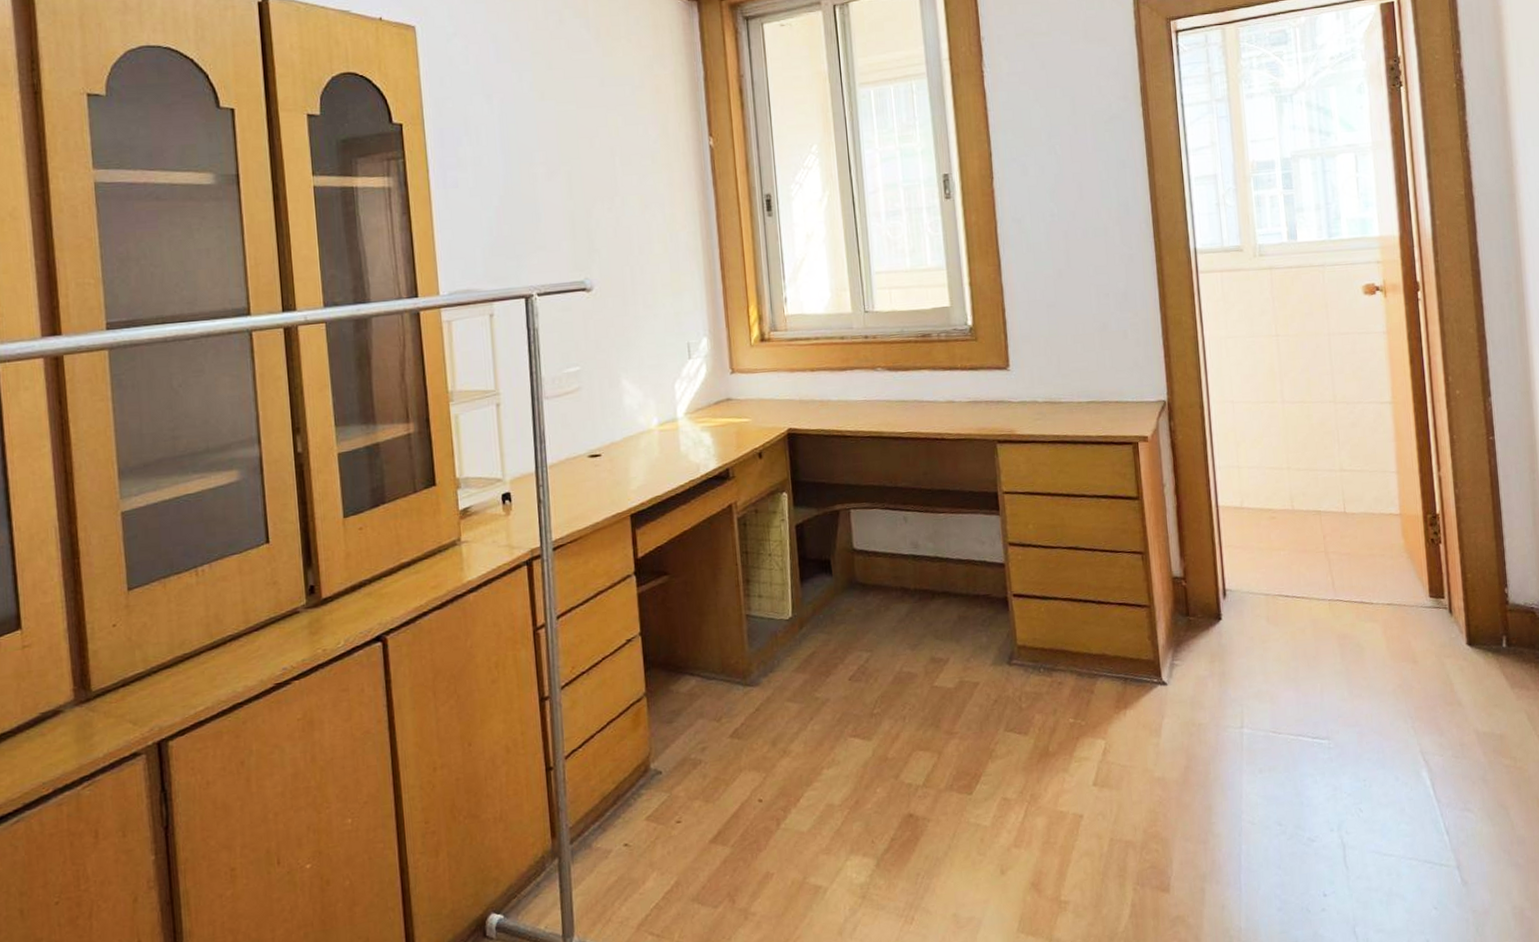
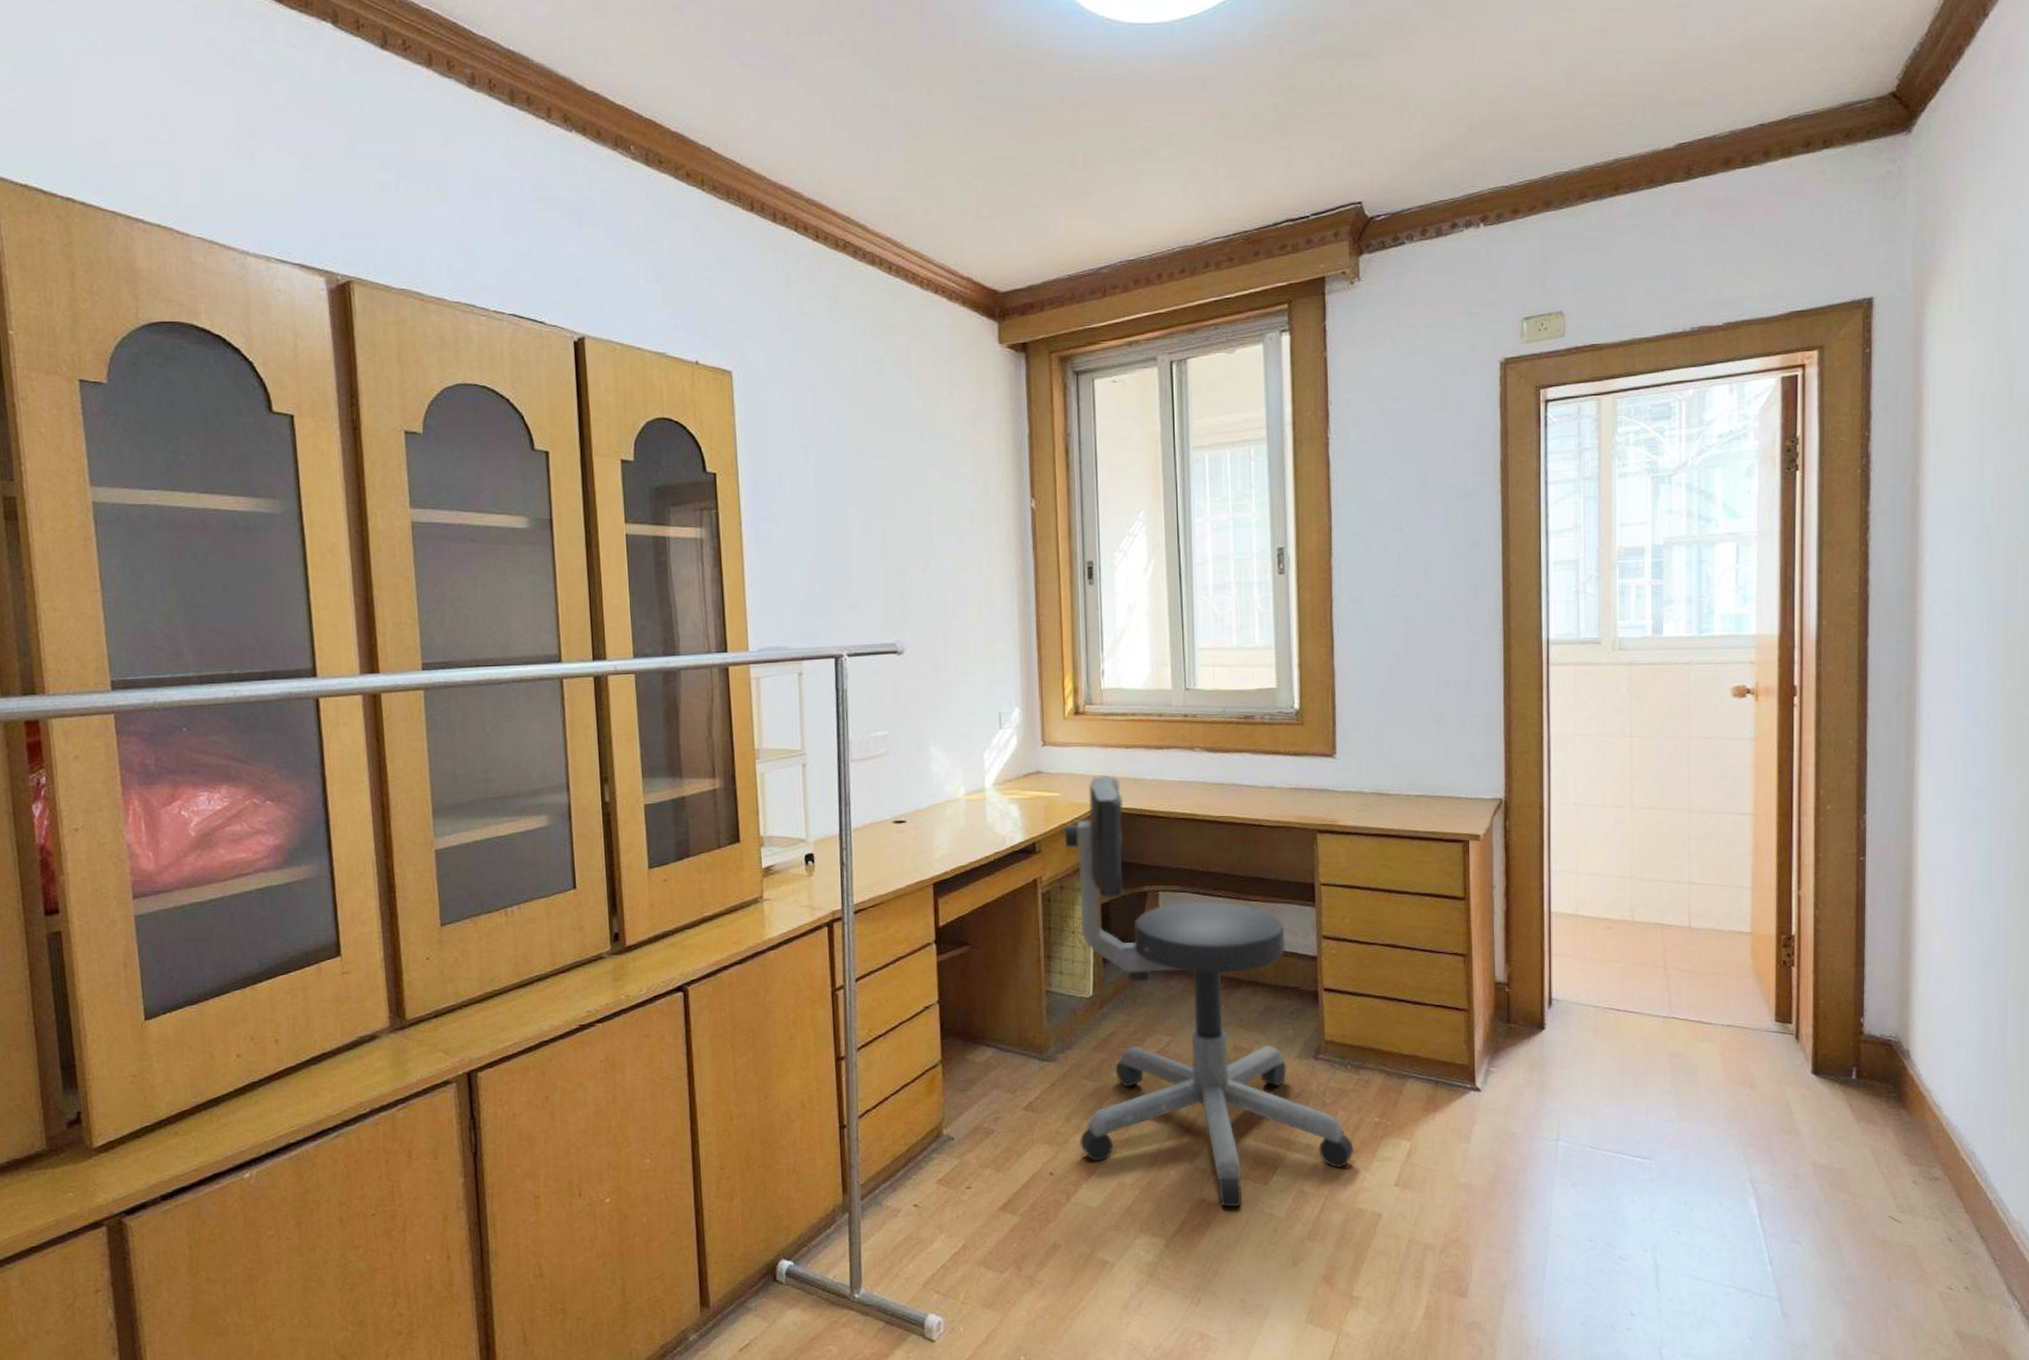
office chair: none [755,399,1052,821] -> present [1064,776,1354,1208]

